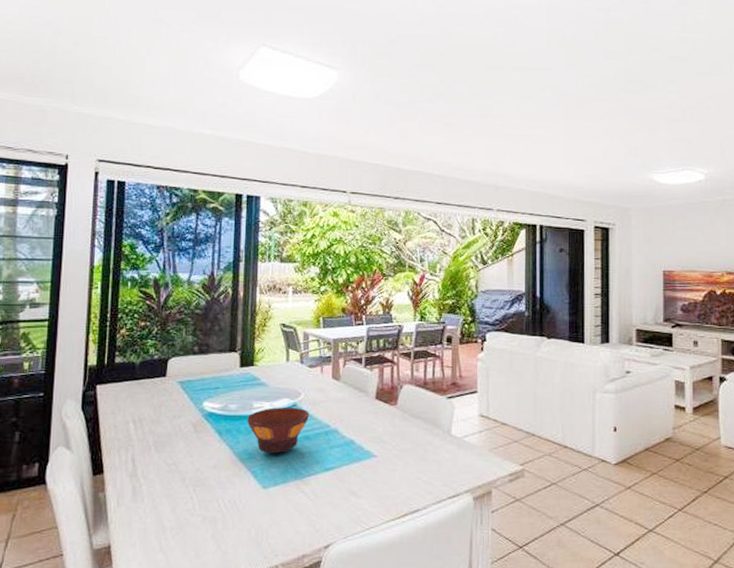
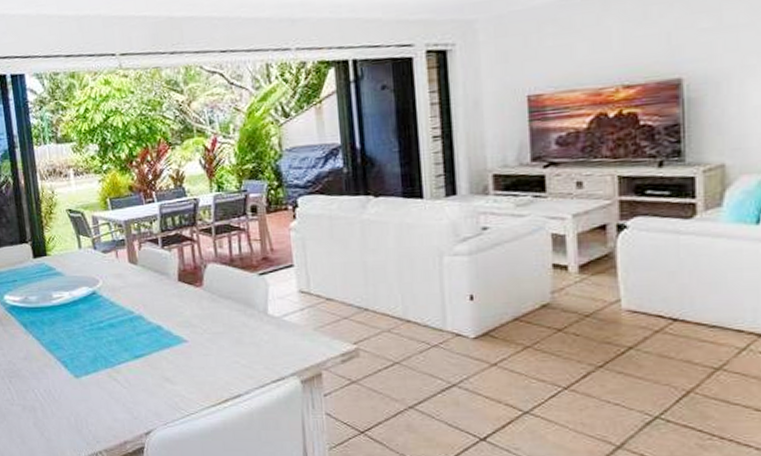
bowl: present [246,407,310,454] -> none [48,295,111,343]

